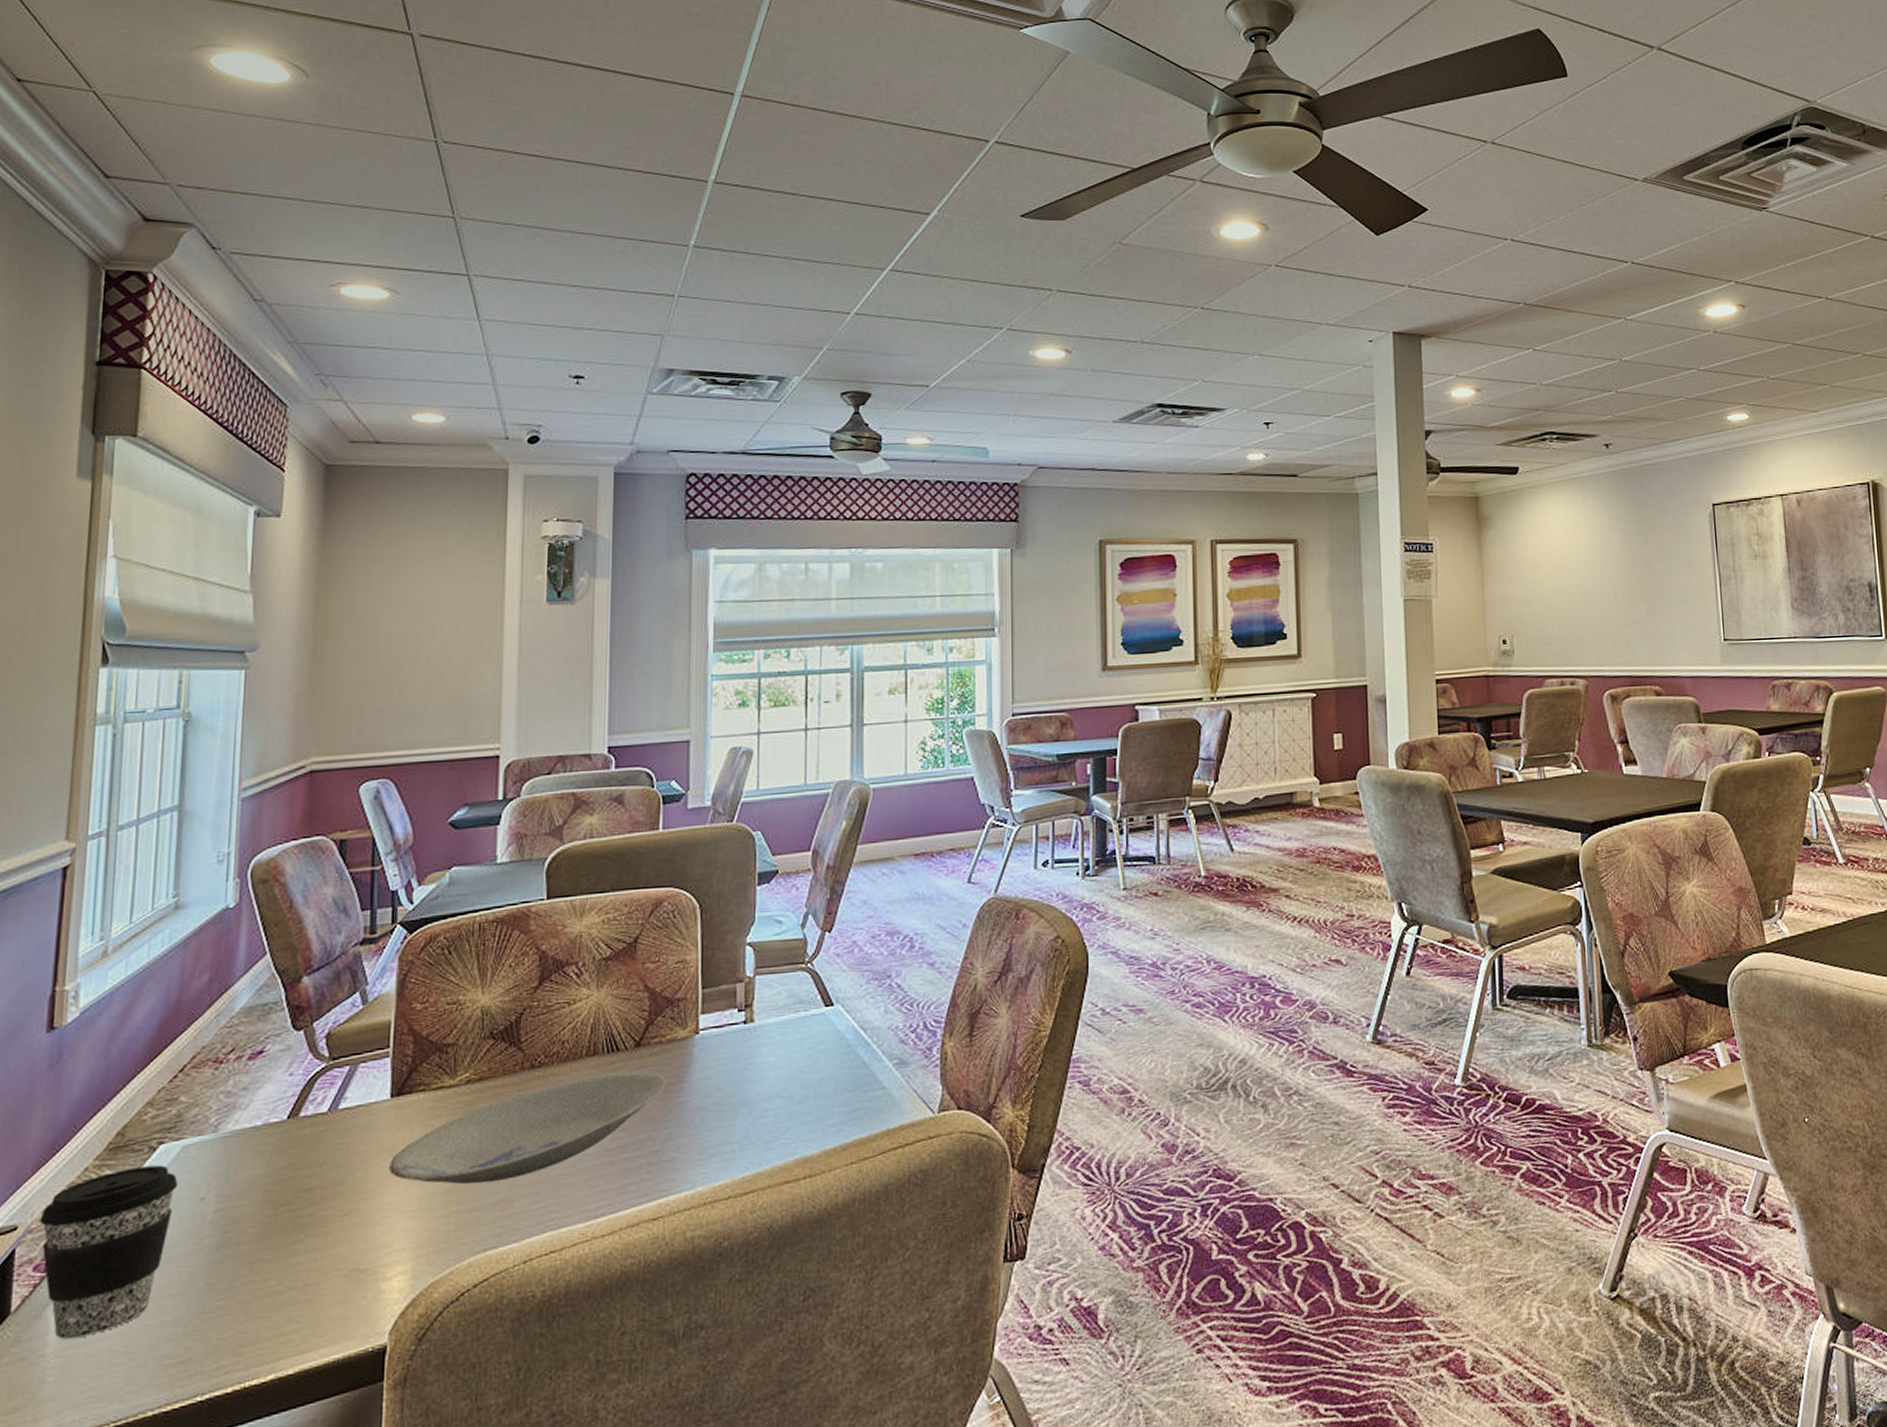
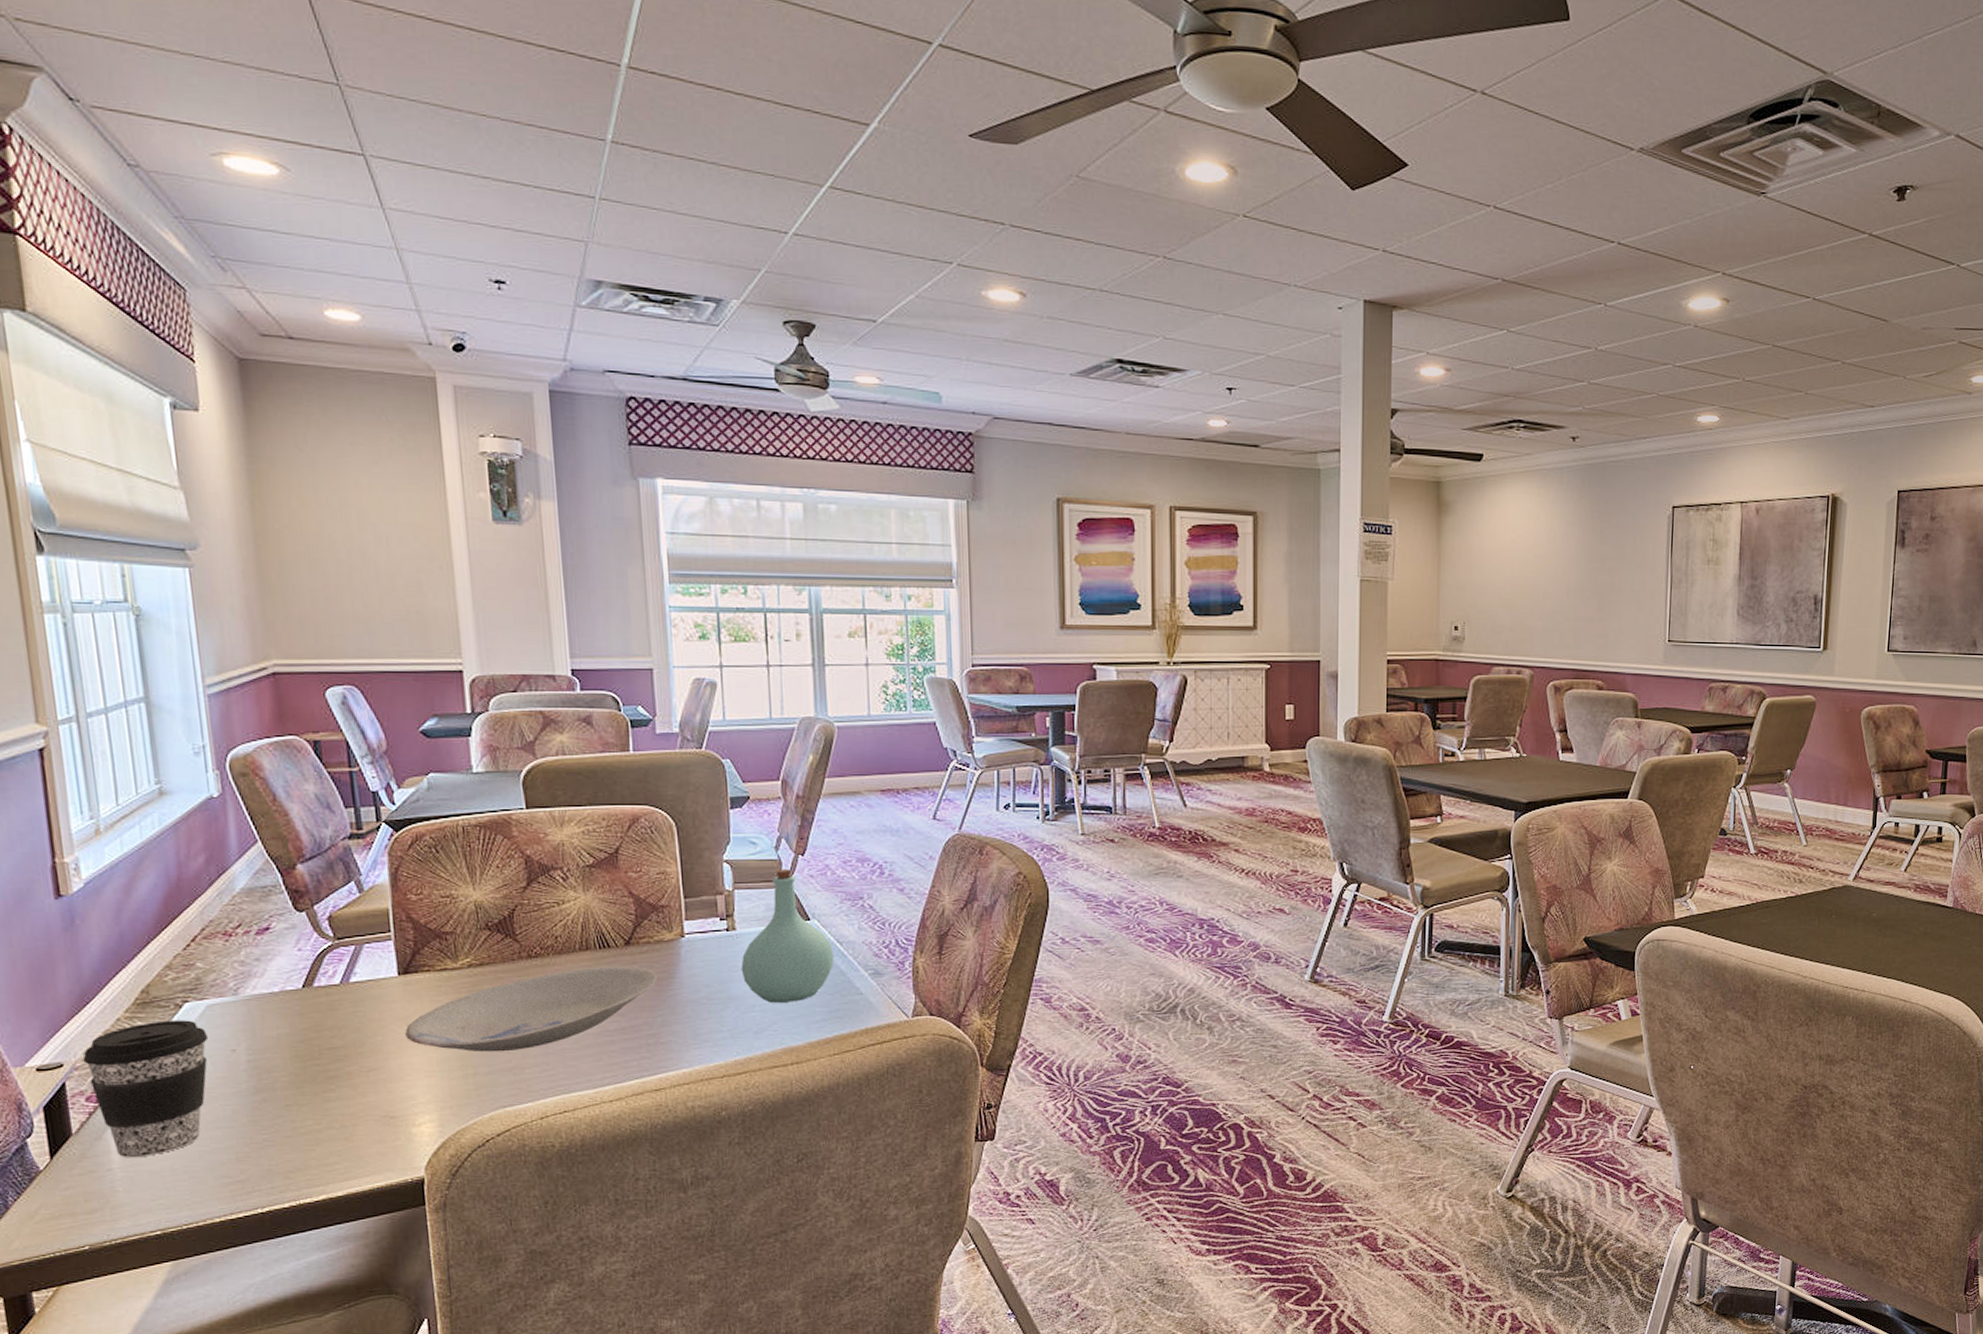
bottle: none [756,949,857,1105] -> present [741,869,834,1003]

